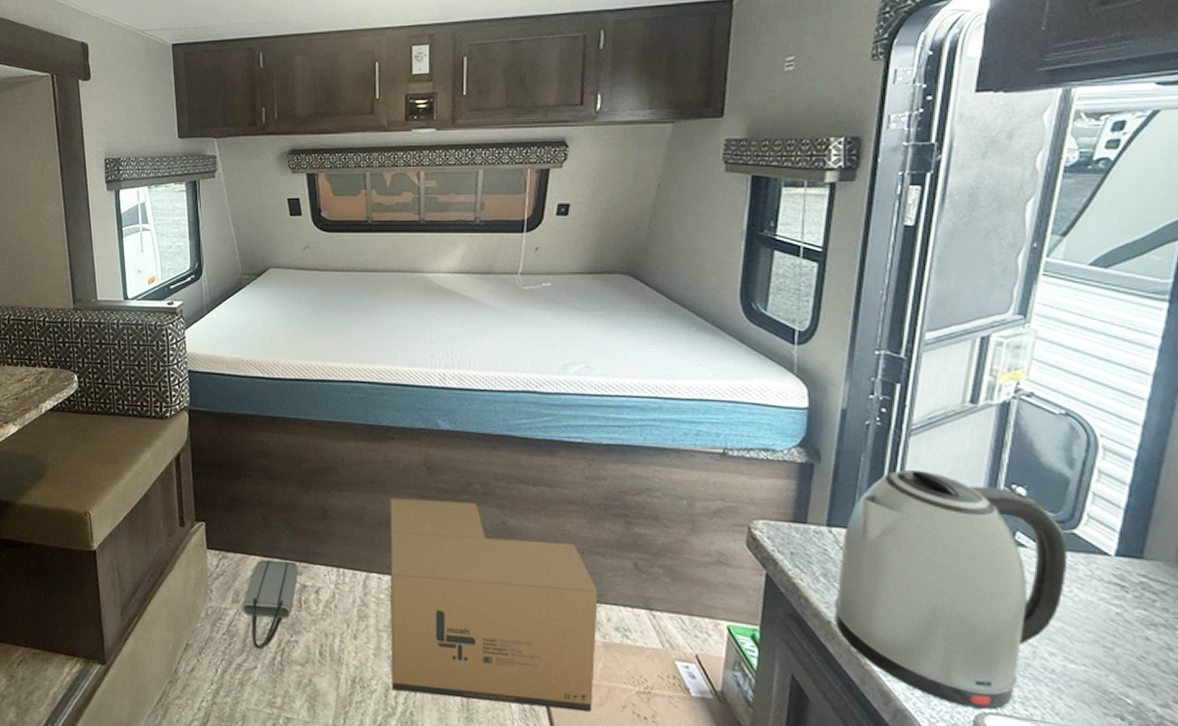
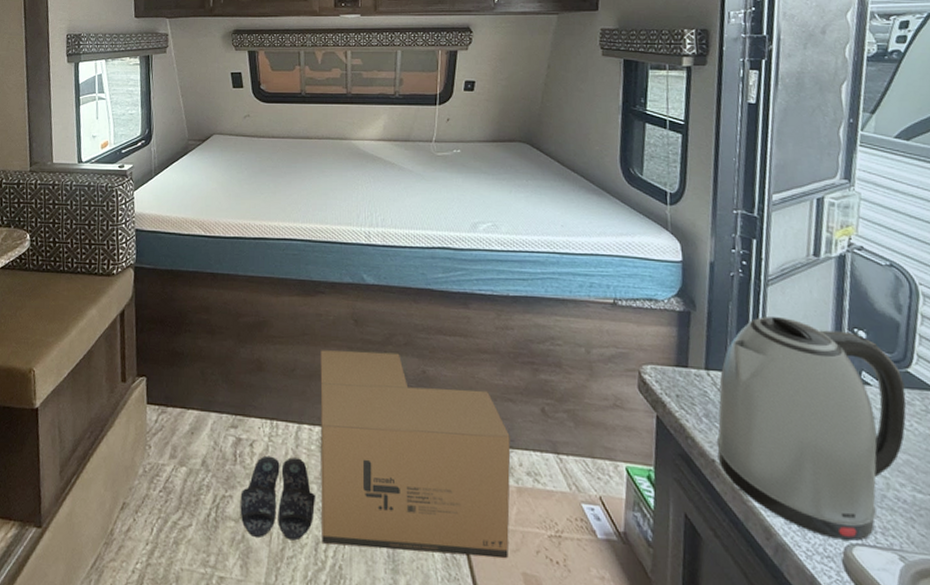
tote bag: present [242,559,299,650] -> none [179,413,234,506]
slippers: none [306,603,385,686] -> present [240,455,315,541]

